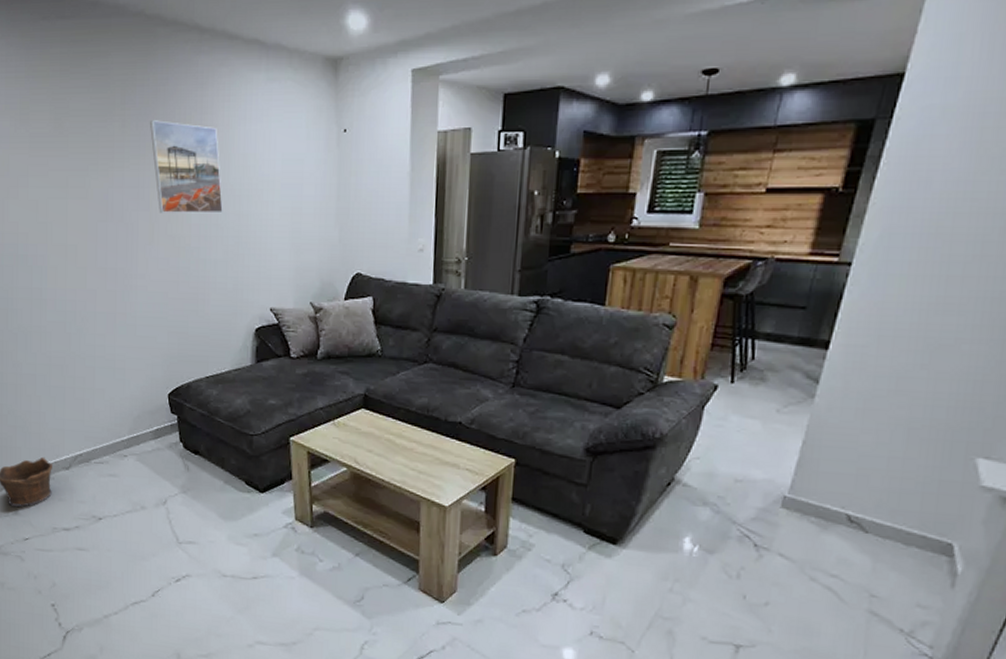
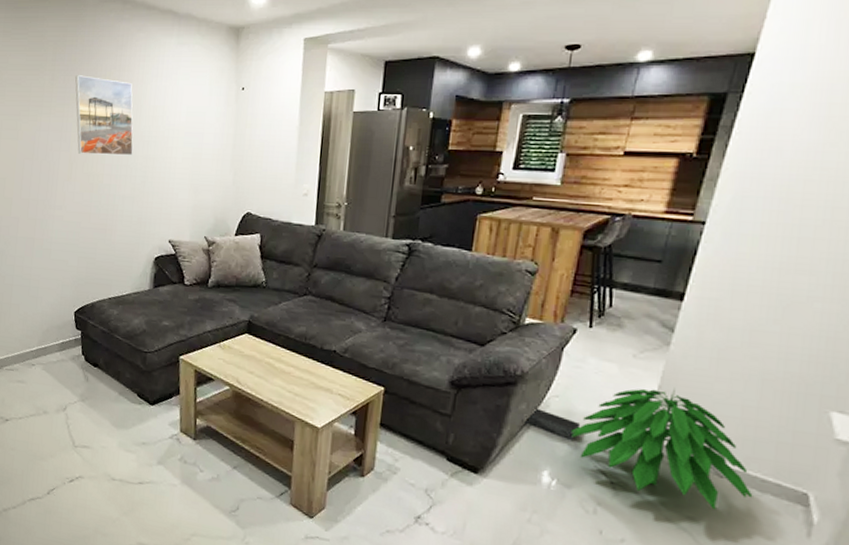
speaker: none [662,470,723,505] -> present [522,406,581,441]
indoor plant: none [713,443,898,567] -> present [571,388,753,511]

